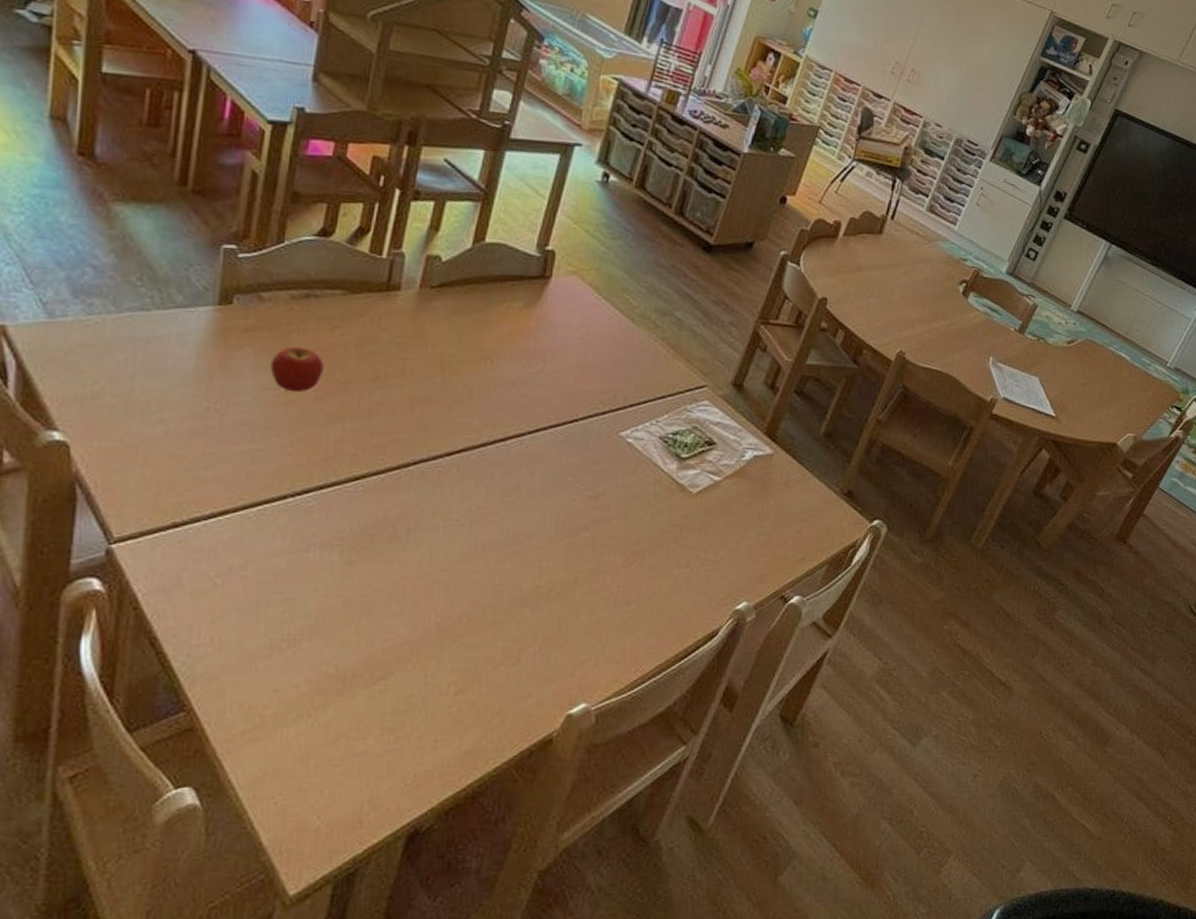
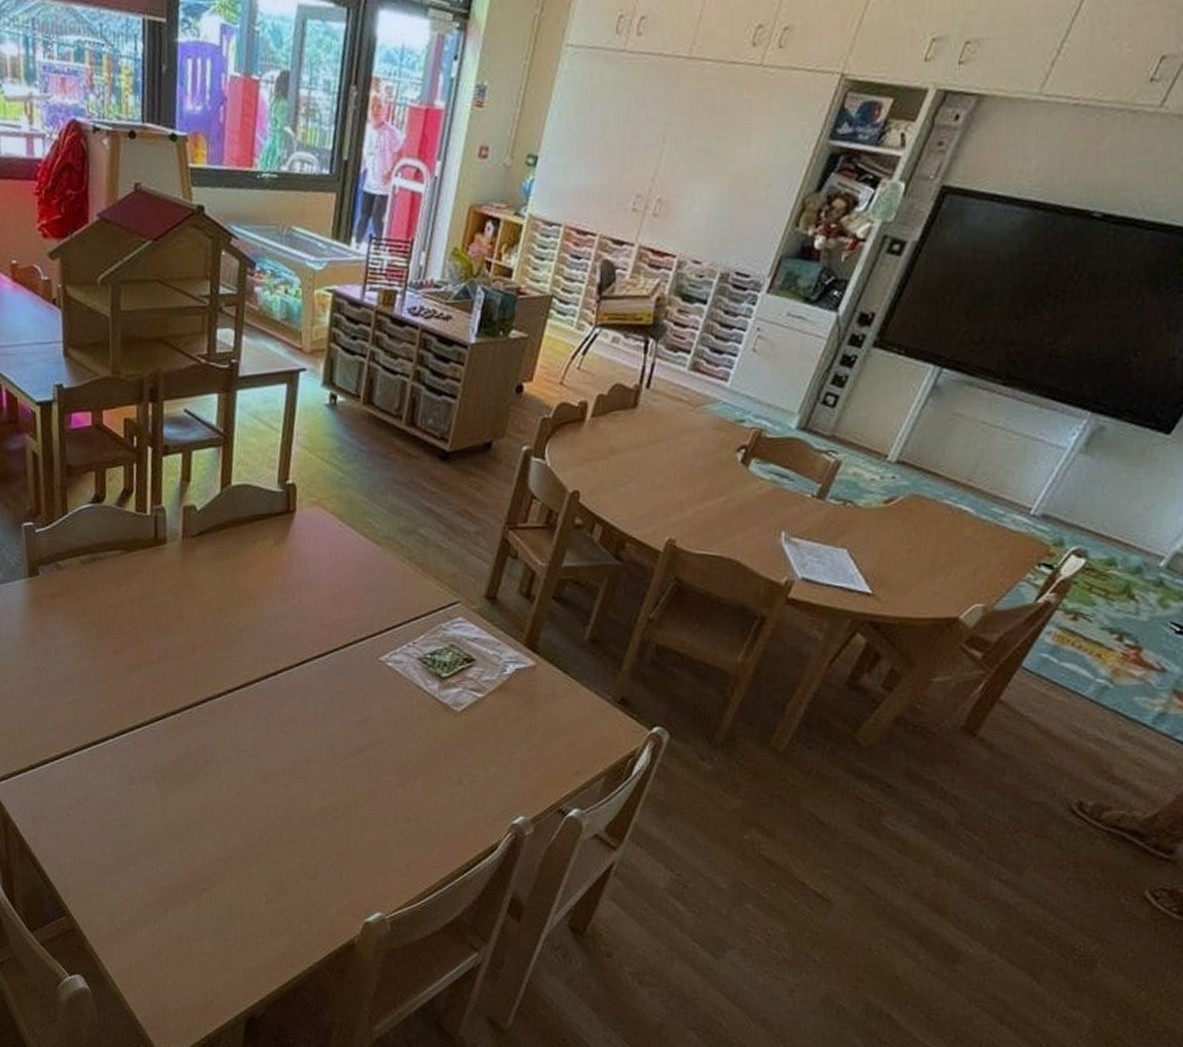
apple: present [270,346,324,393] -> none [75,606,118,647]

